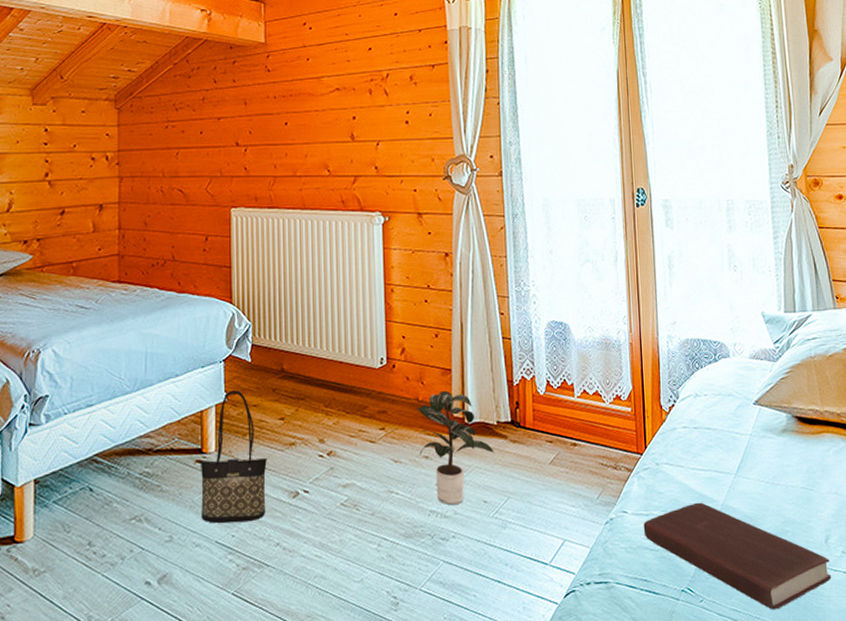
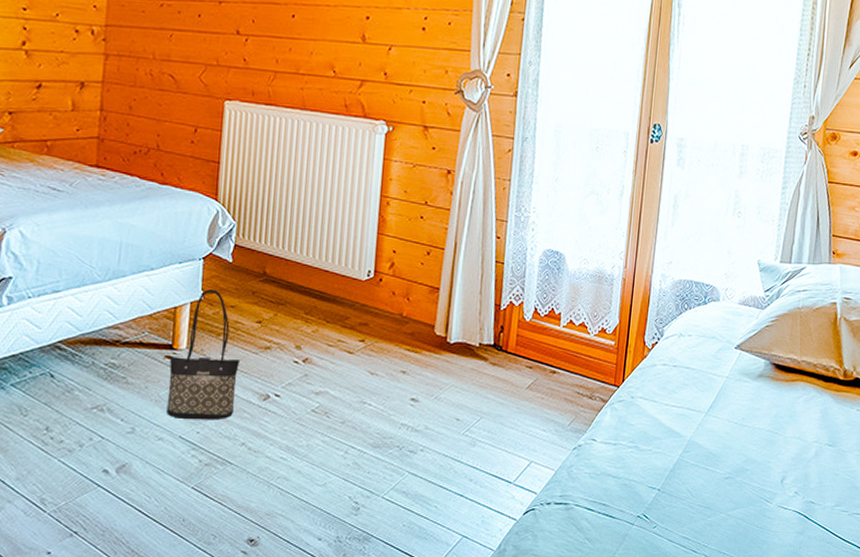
potted plant: present [416,390,495,506] -> none [396,308,473,421]
book: present [643,502,832,610] -> none [609,436,782,540]

